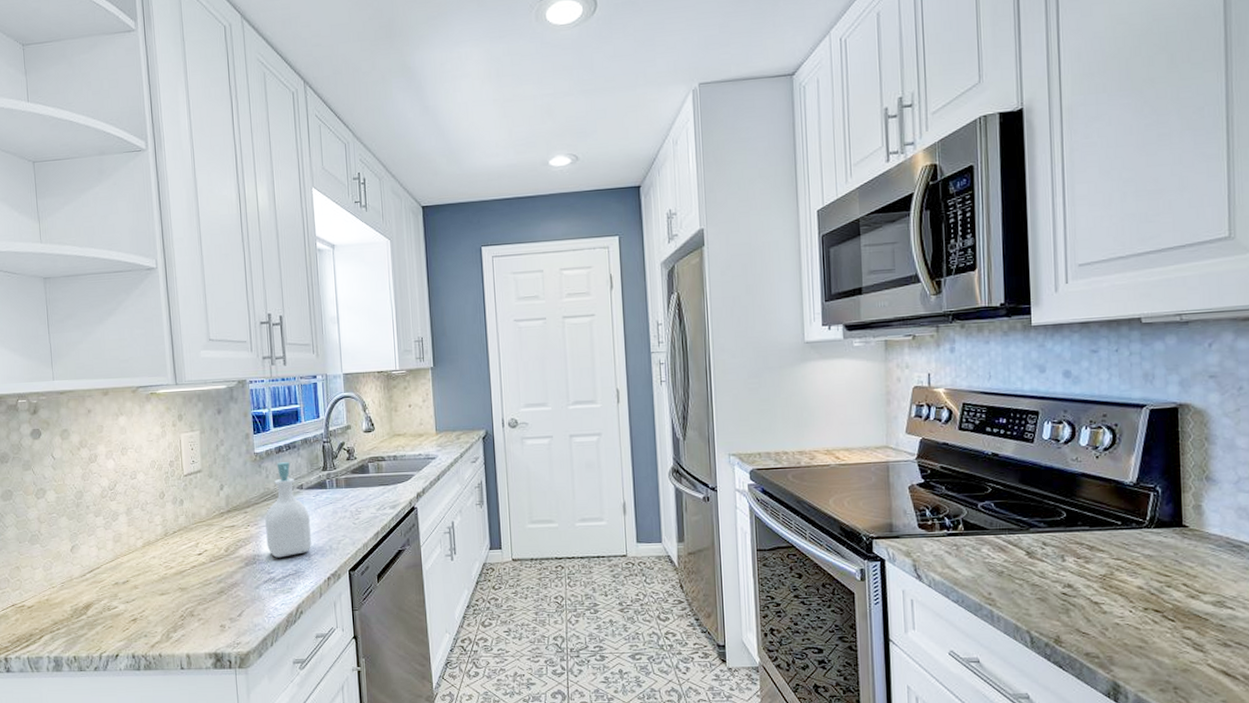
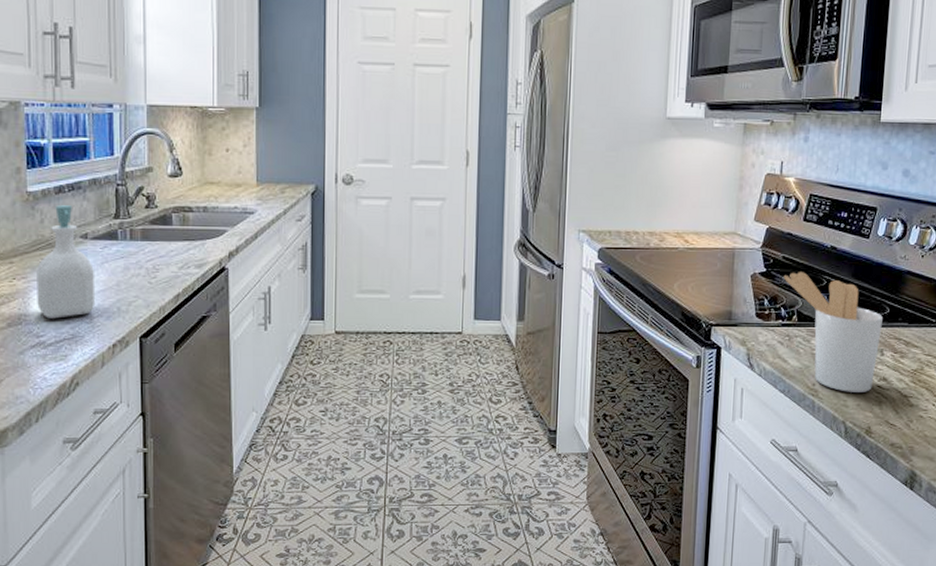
utensil holder: none [943,481,1060,601] -> present [783,272,883,392]

